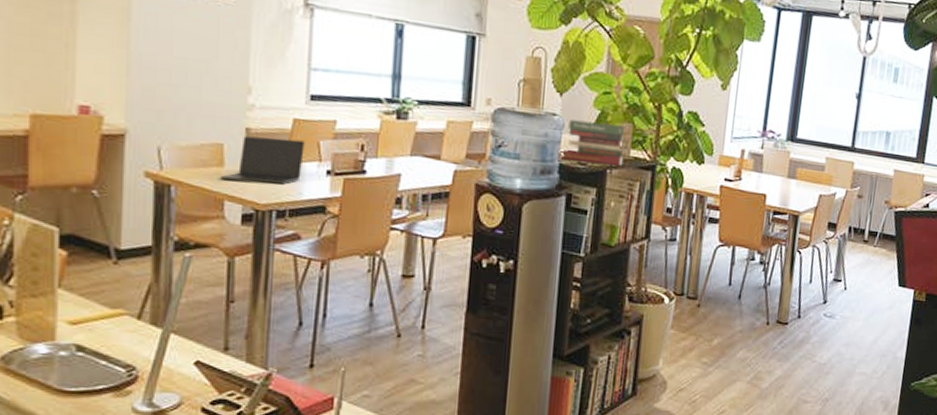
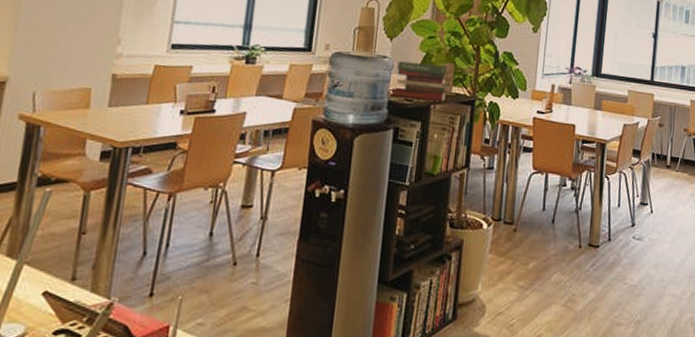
laptop: present [219,136,305,185] -> none [84,81,163,124]

